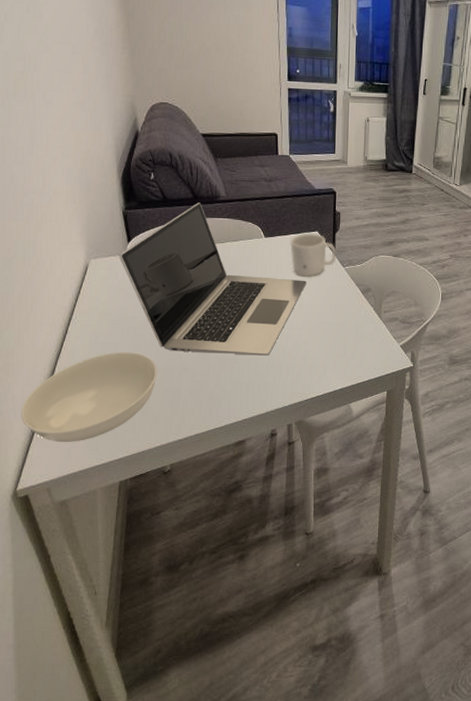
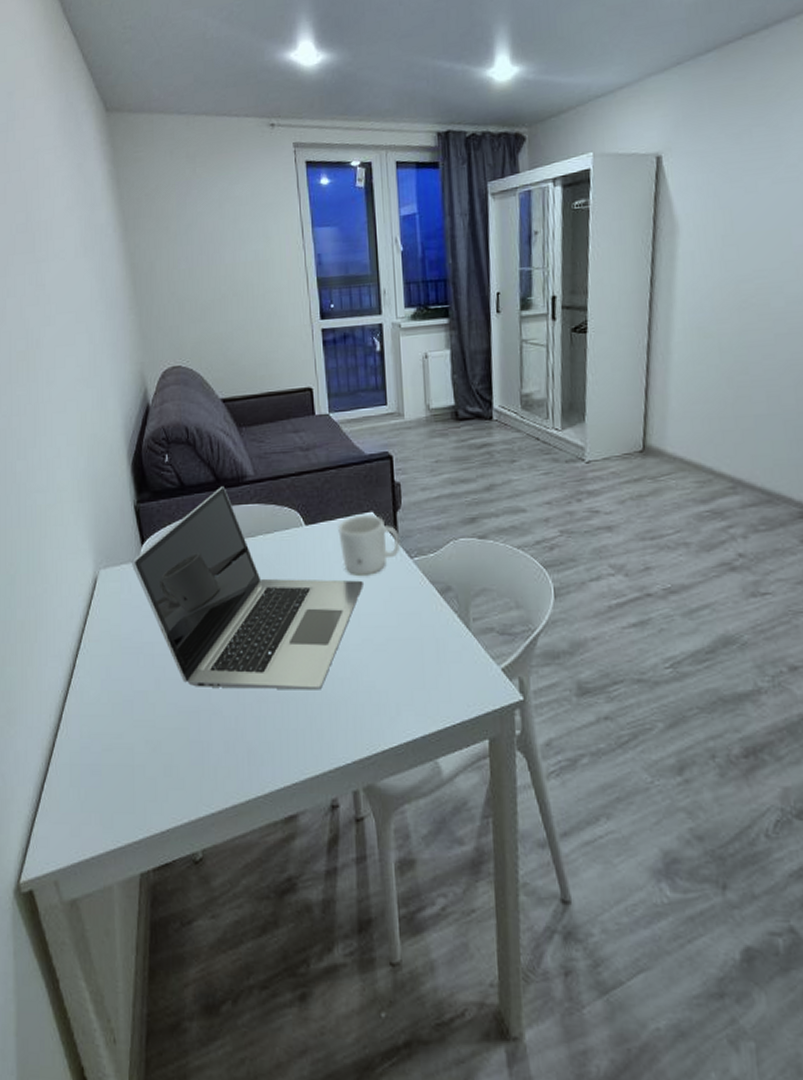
bowl: present [20,352,158,442] -> none [24,690,182,816]

